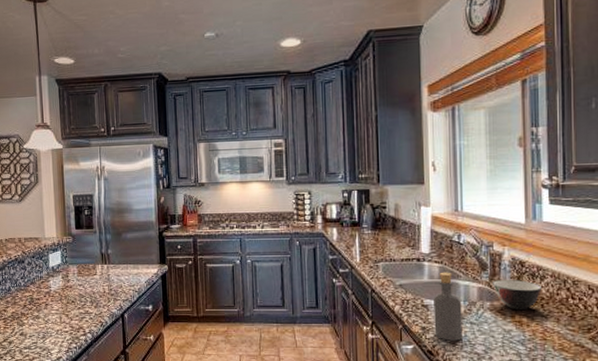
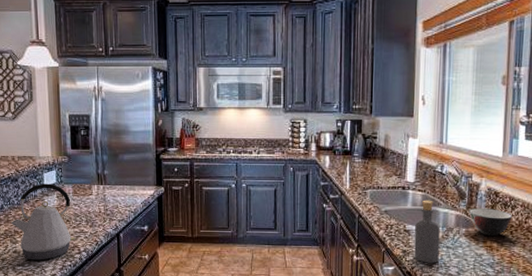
kettle: none [18,264,81,343] -> present [11,183,76,261]

